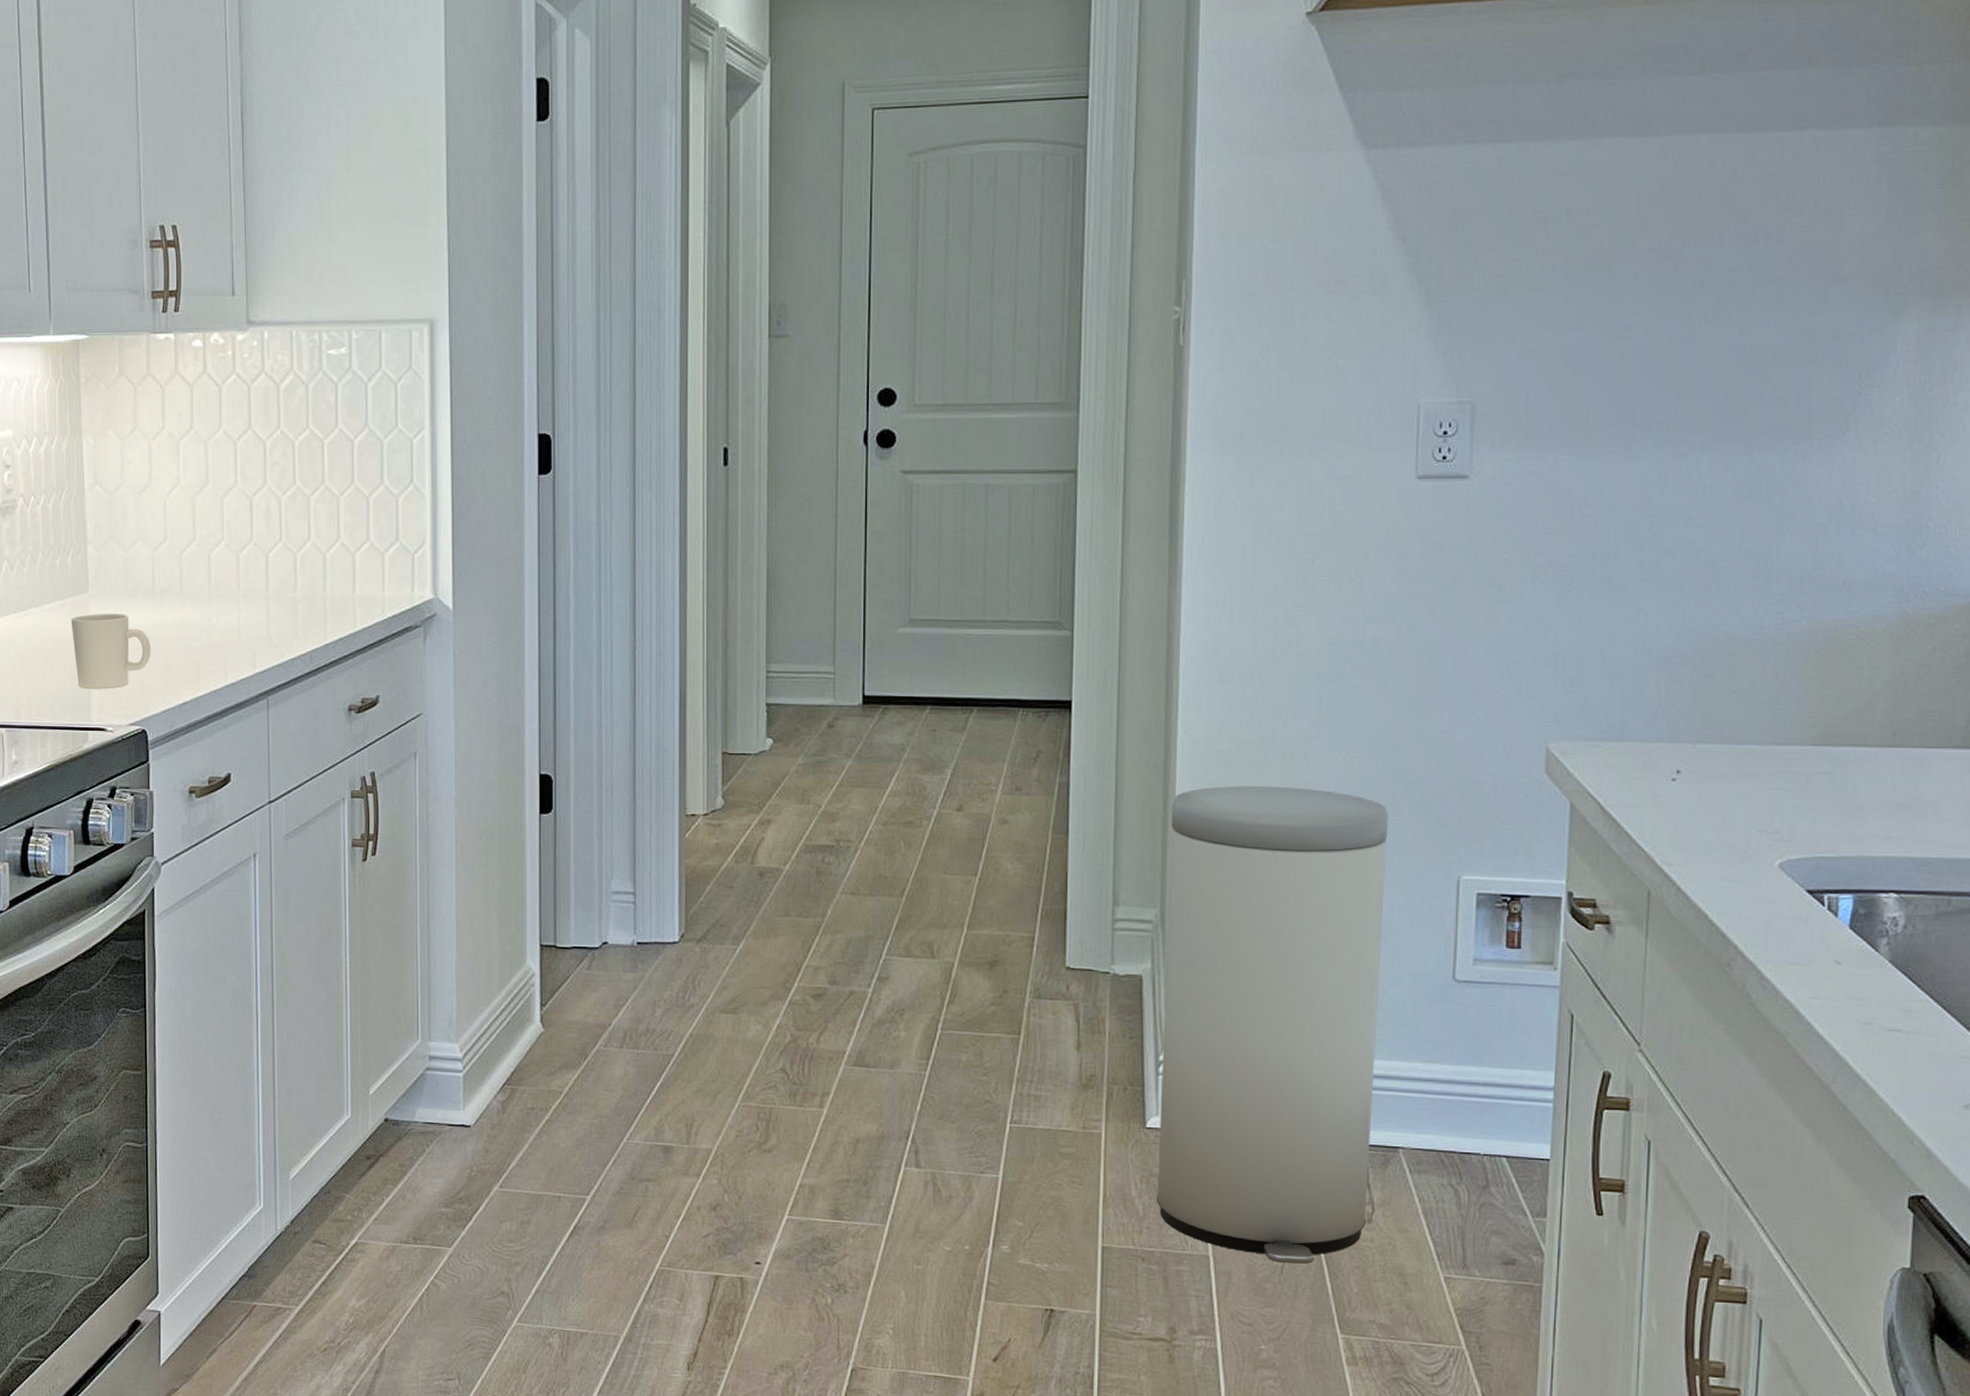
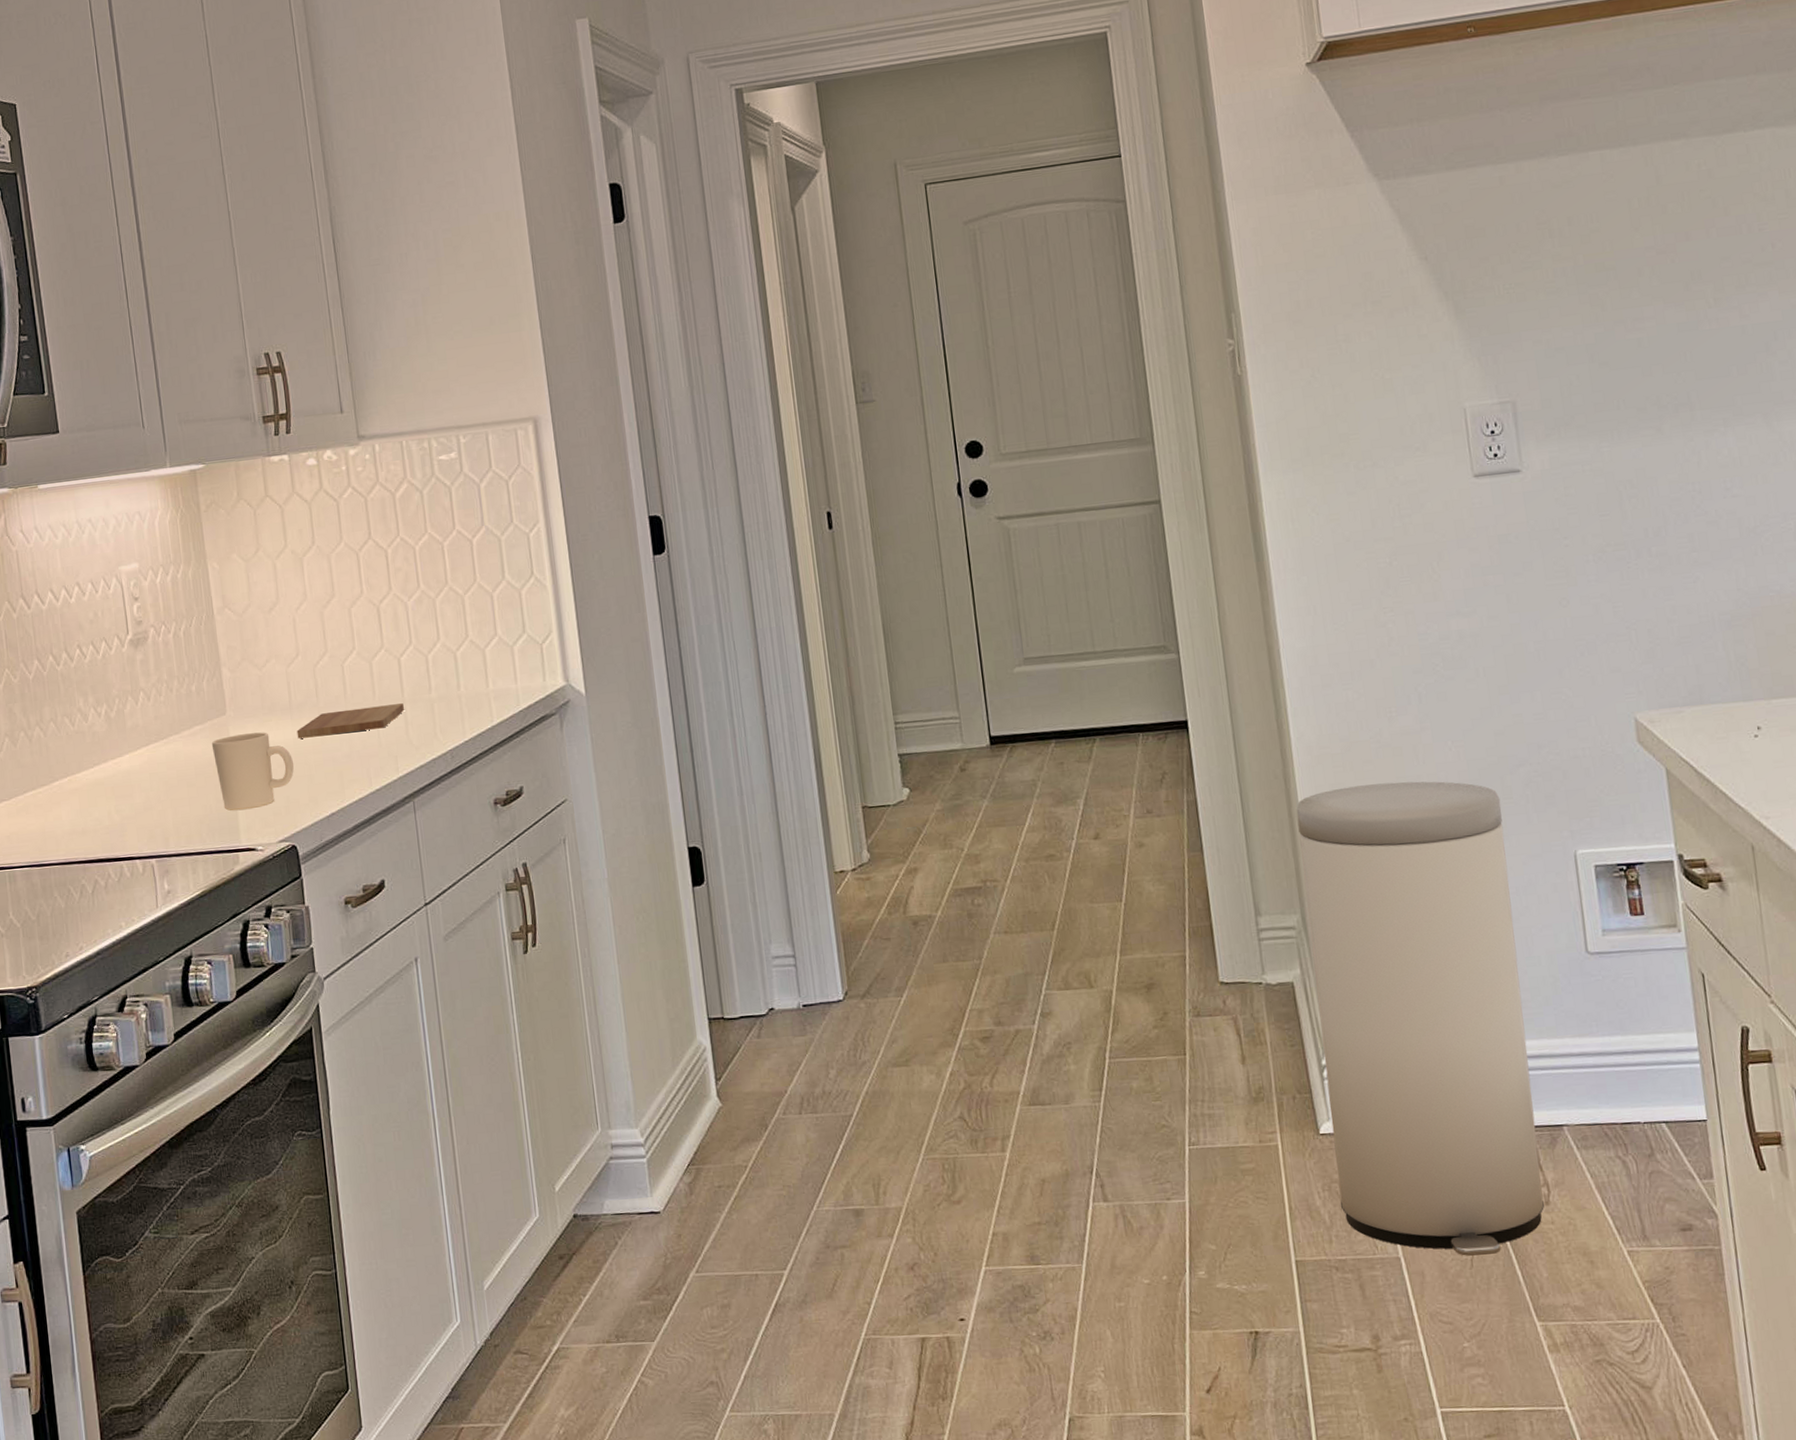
cutting board: none [157,600,267,624] -> present [297,703,404,739]

